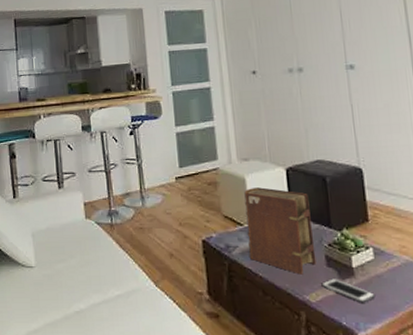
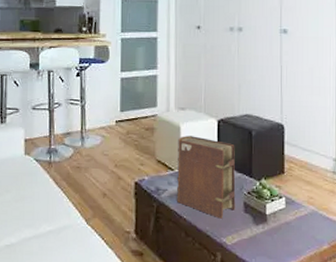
cell phone: present [321,278,376,303] -> none [238,223,283,247]

